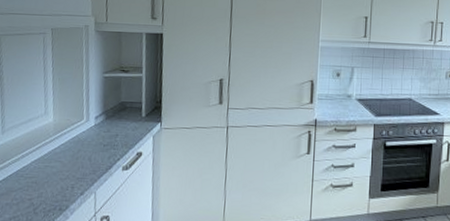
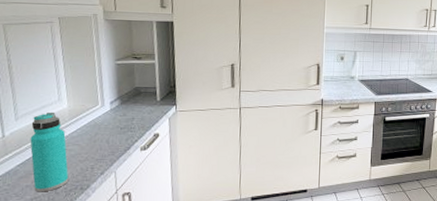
water bottle: none [13,125,49,212] -> present [30,112,69,192]

